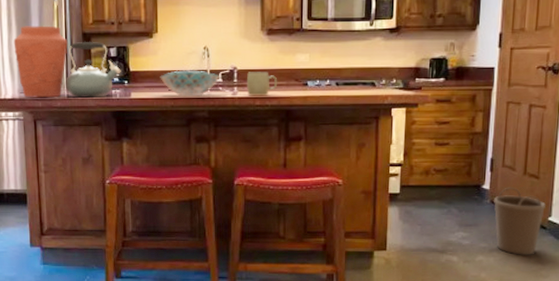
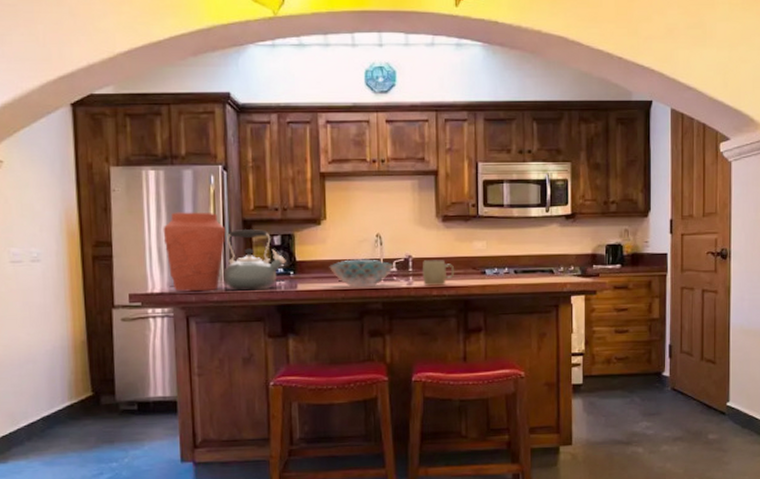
basket: present [494,187,546,255] -> none [674,373,723,443]

